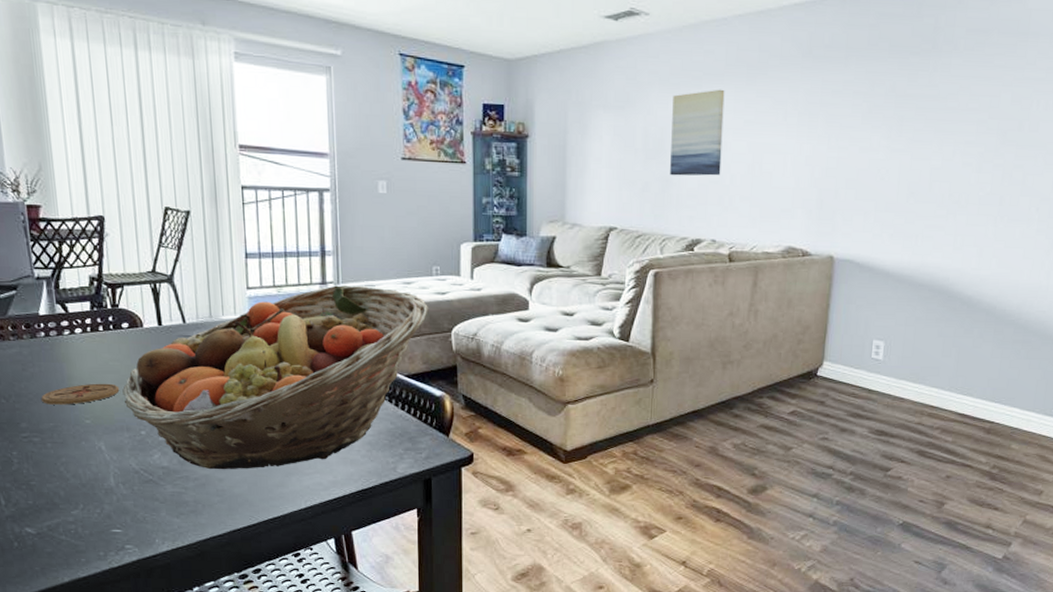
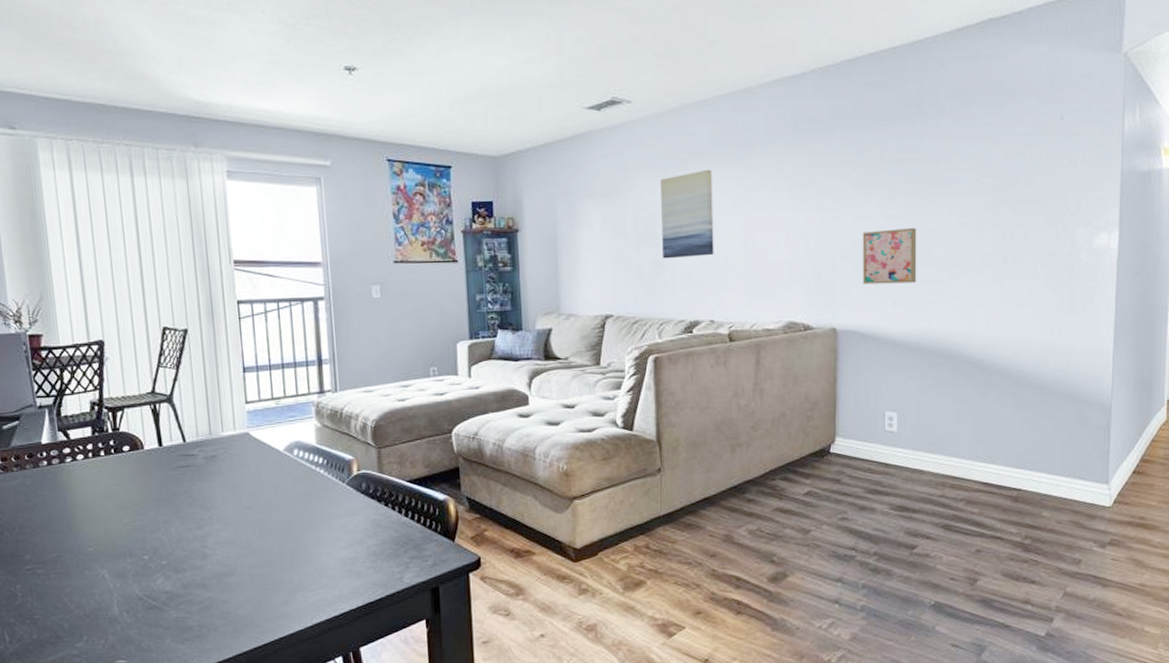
coaster: present [41,383,120,405] -> none [45,509,122,534]
fruit basket: present [122,285,428,470] -> none [124,392,427,591]
wall art: none [862,162,920,217] -> present [862,227,917,285]

